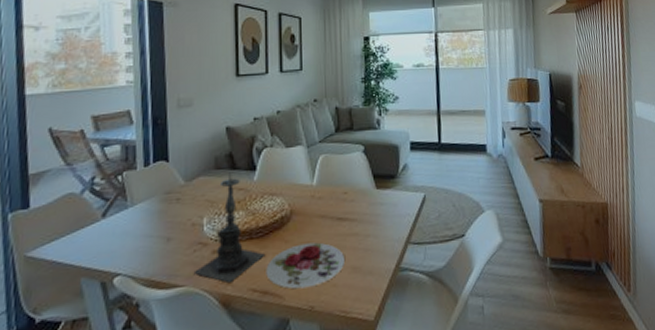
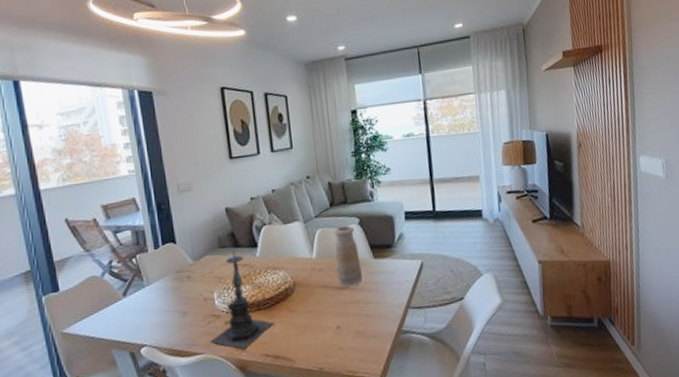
plate: present [266,242,344,289] -> none [275,310,348,353]
vase: none [337,152,363,219] -> present [334,225,363,288]

